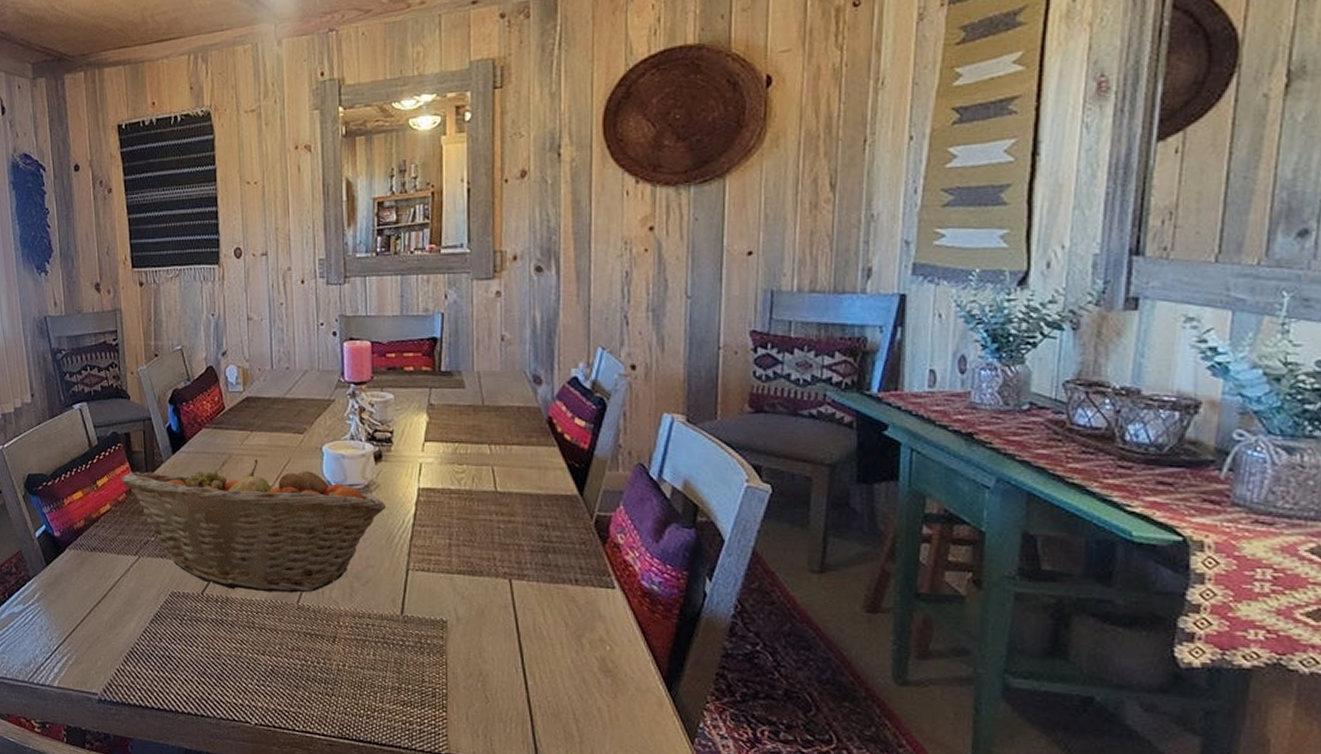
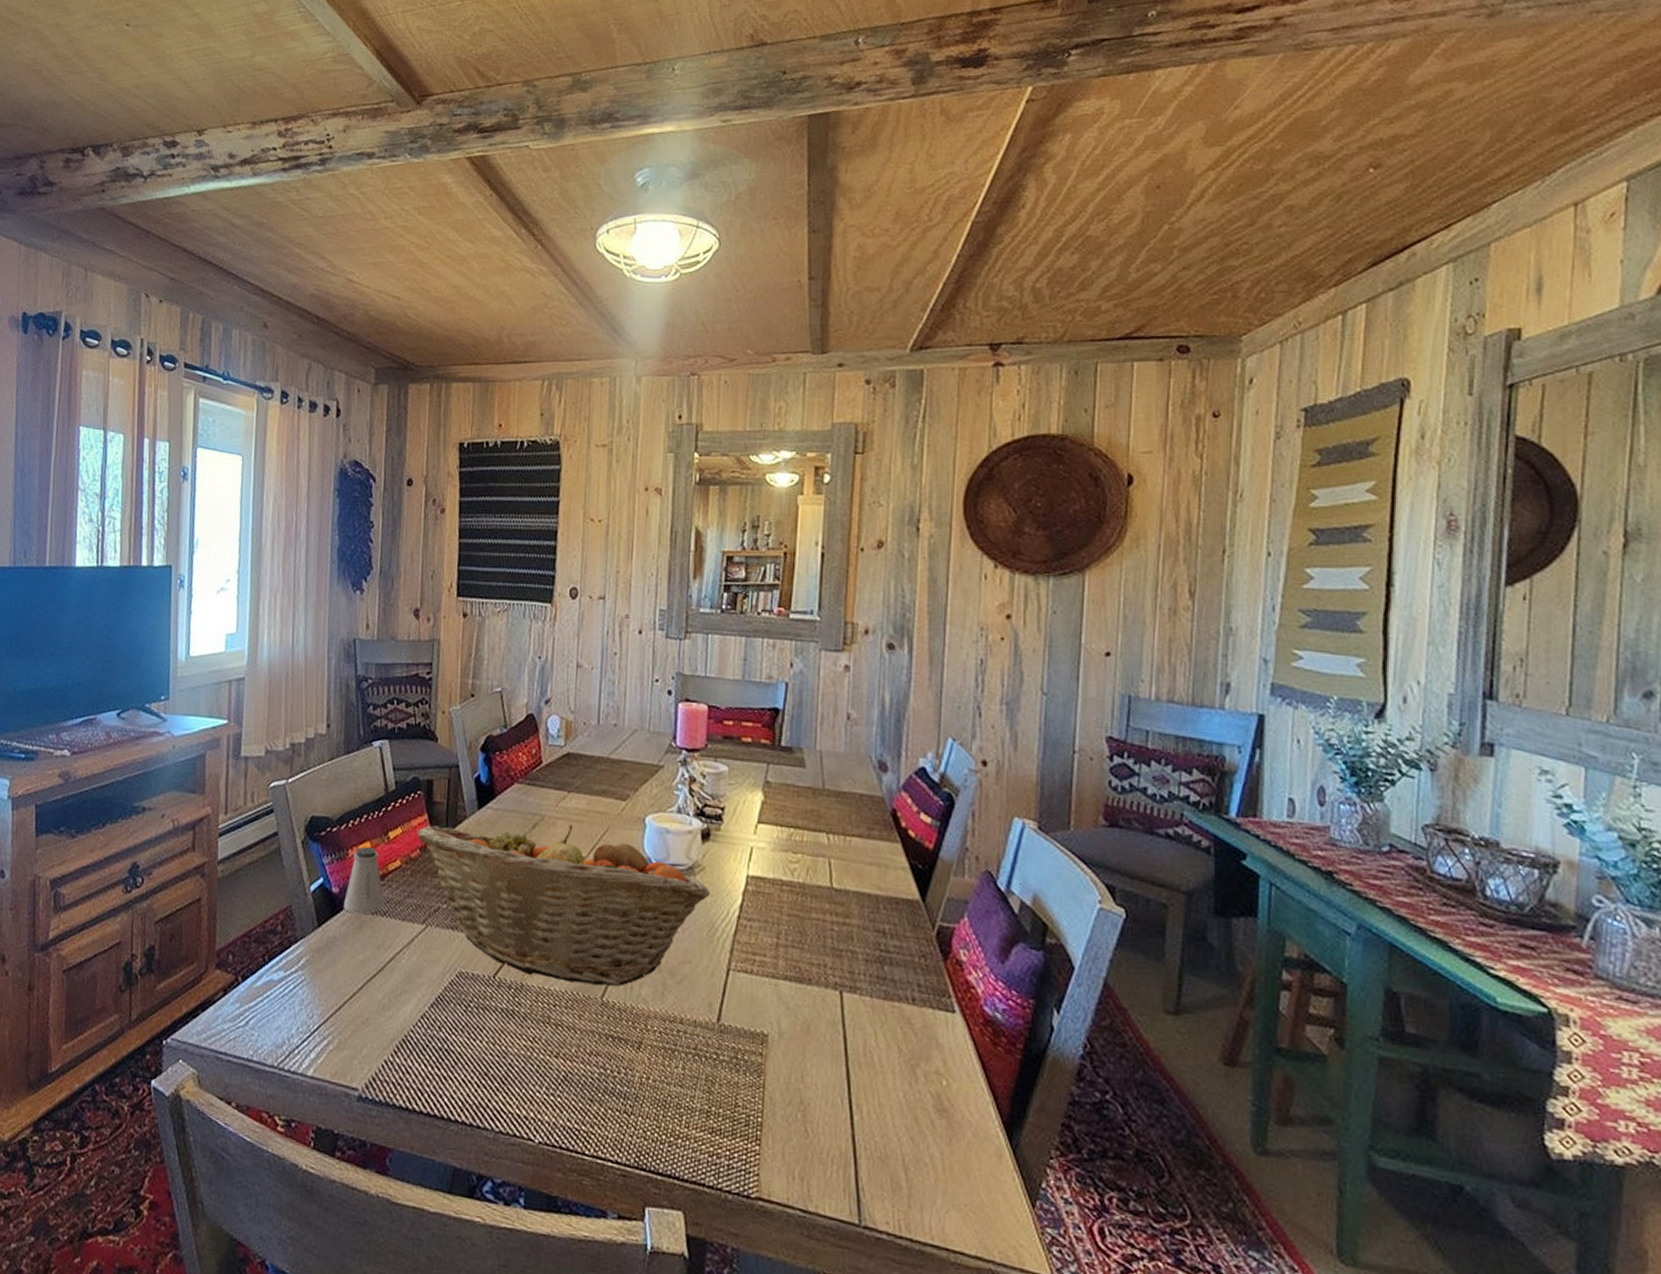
saltshaker: none [65,495,100,552] -> present [343,846,384,915]

